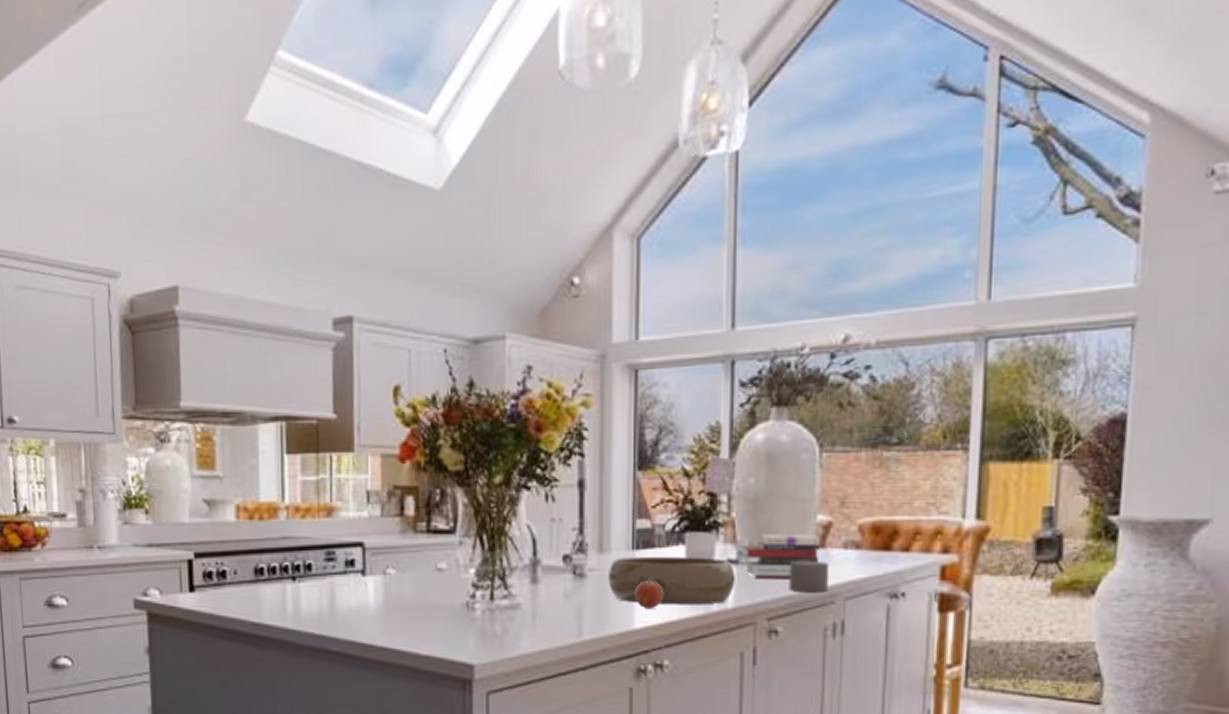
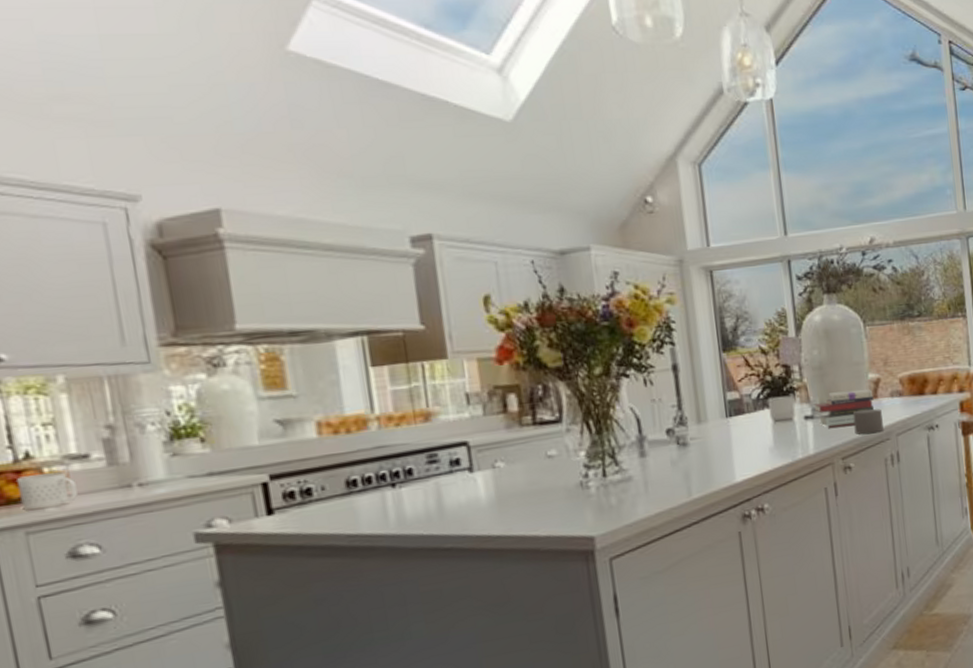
mug: none [17,527,56,559] -> present [17,472,78,511]
bowl: present [608,557,735,605] -> none [708,416,814,461]
fruit: present [636,578,663,610] -> none [733,439,757,465]

